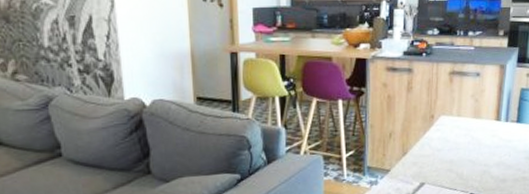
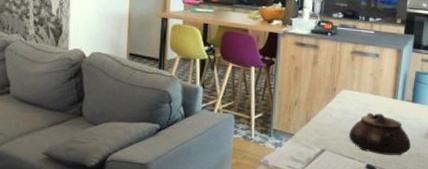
teapot: none [450,138,516,183] -> present [349,113,411,155]

